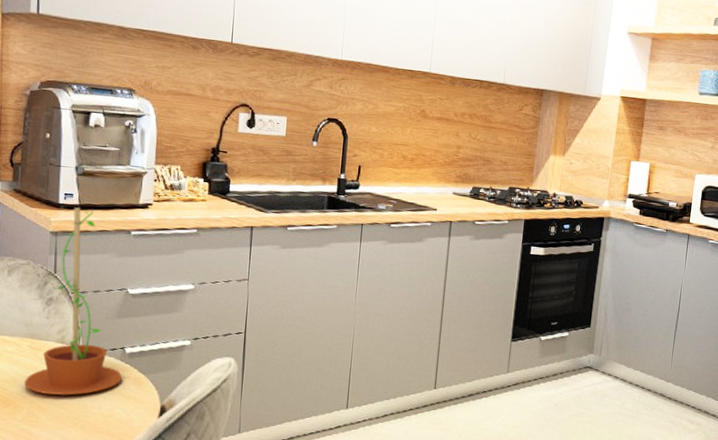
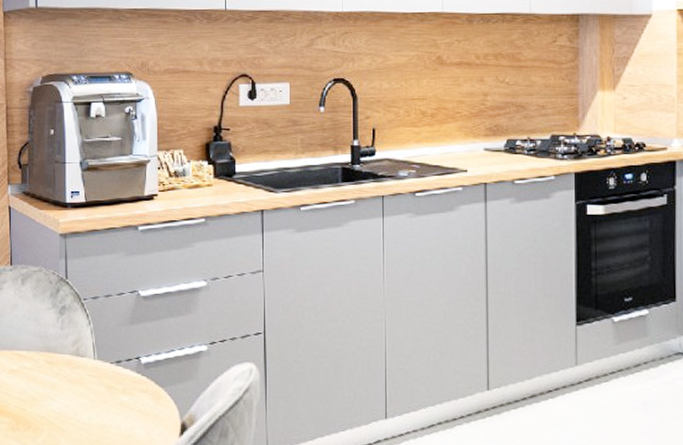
flower pot: present [24,207,123,396] -> none [43,205,140,414]

